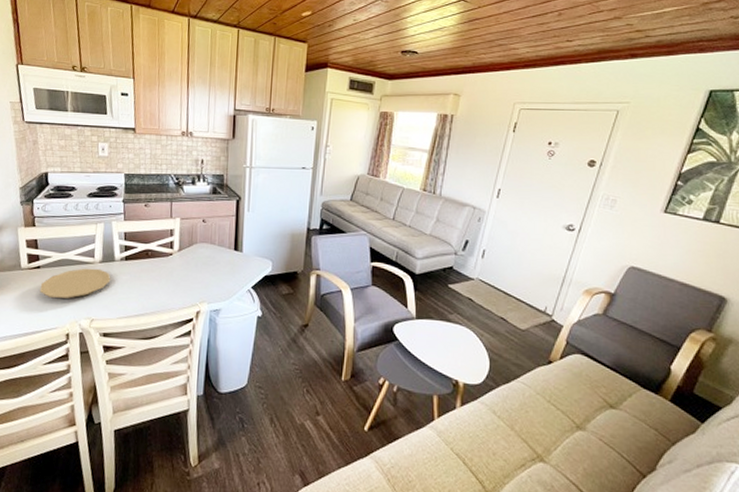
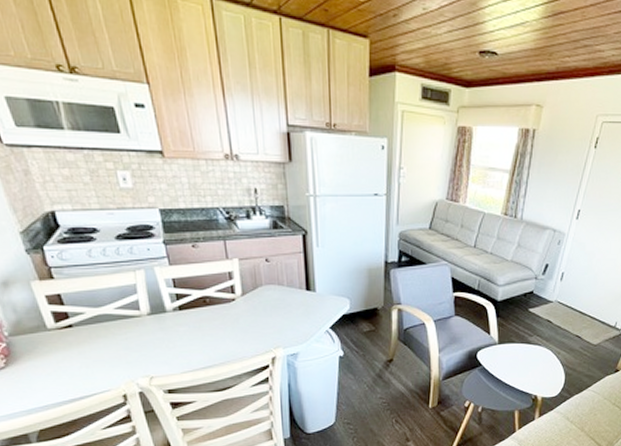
plate: present [39,268,111,298] -> none [77,322,166,358]

